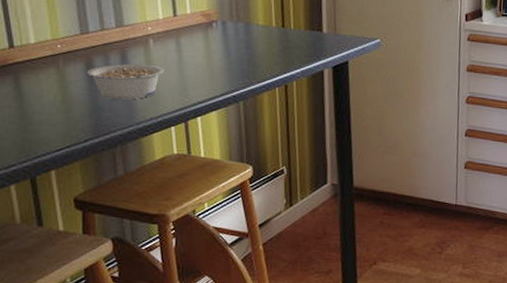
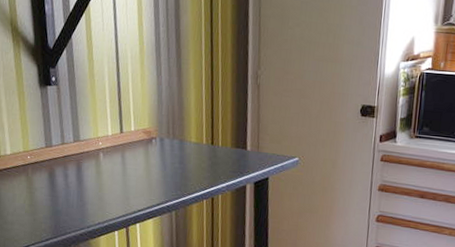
legume: present [86,63,164,100] -> none [49,174,111,206]

